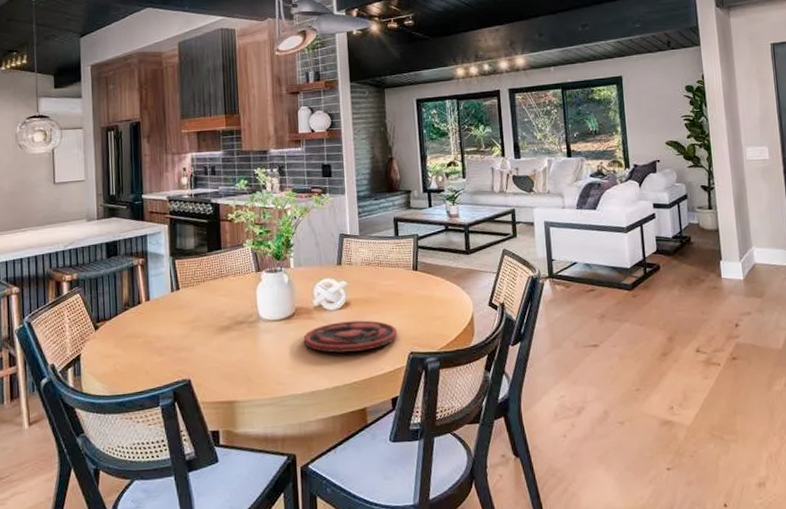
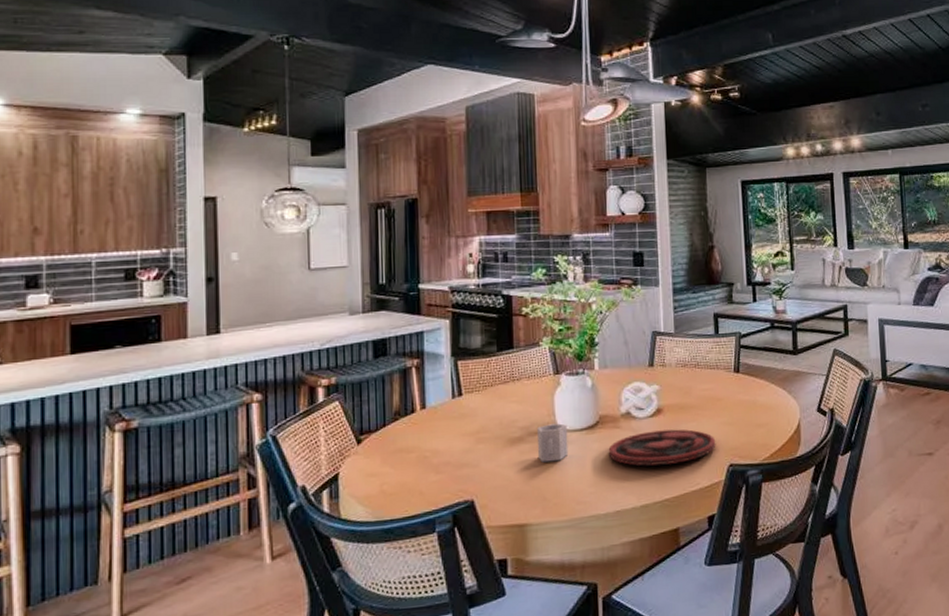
cup: none [242,314,270,348] -> present [536,423,569,463]

